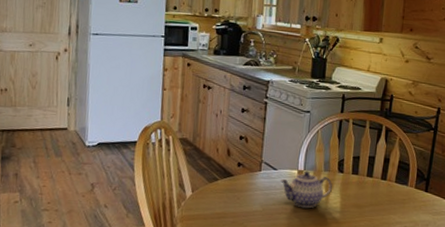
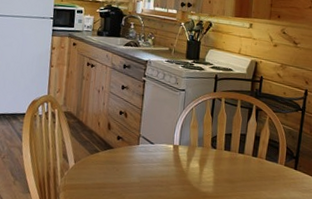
teapot: present [281,170,332,209] -> none [157,145,206,182]

